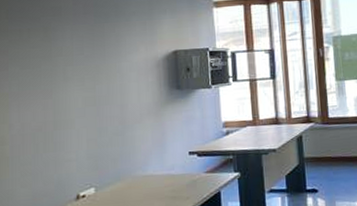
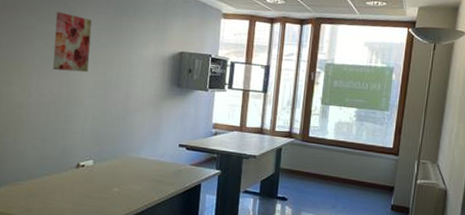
wall art: none [29,29,74,94] -> present [53,11,92,73]

